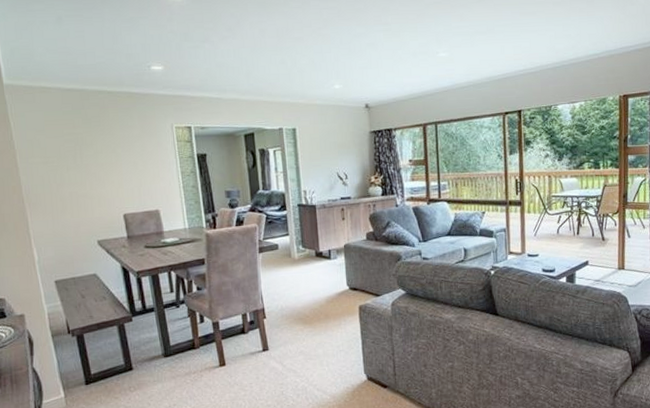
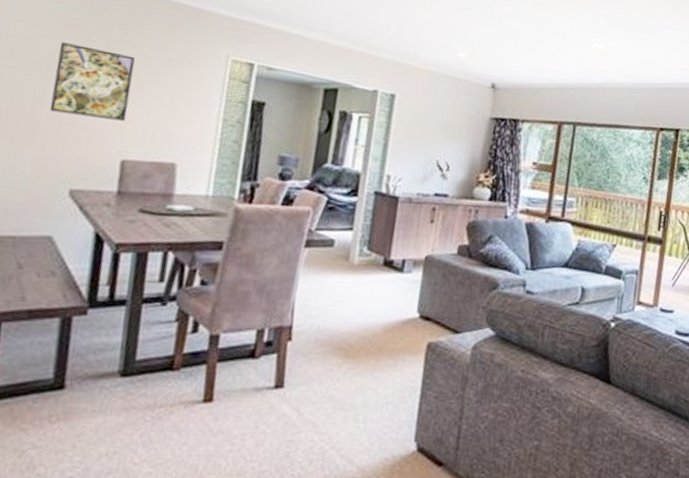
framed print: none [61,138,118,189] -> present [49,42,135,121]

